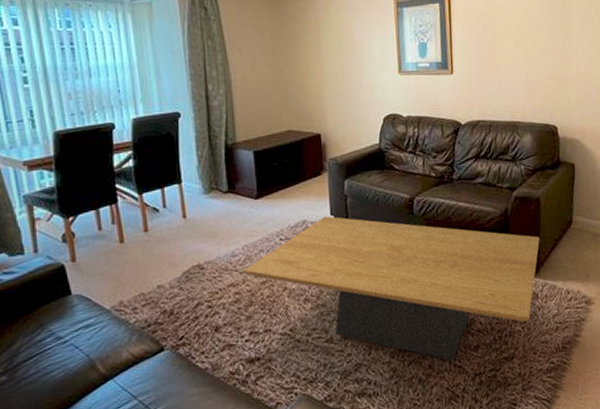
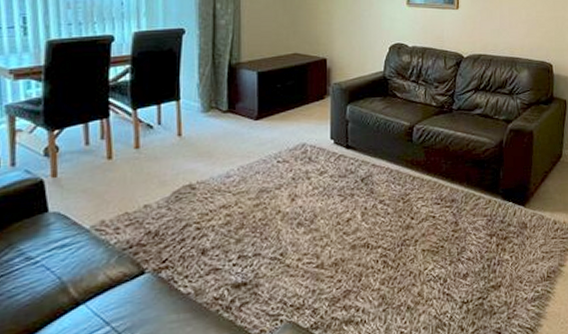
coffee table: present [243,216,540,361] -> none [237,140,532,289]

